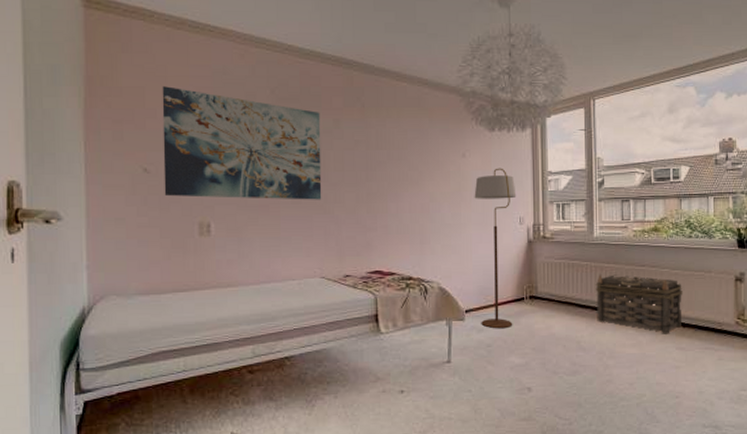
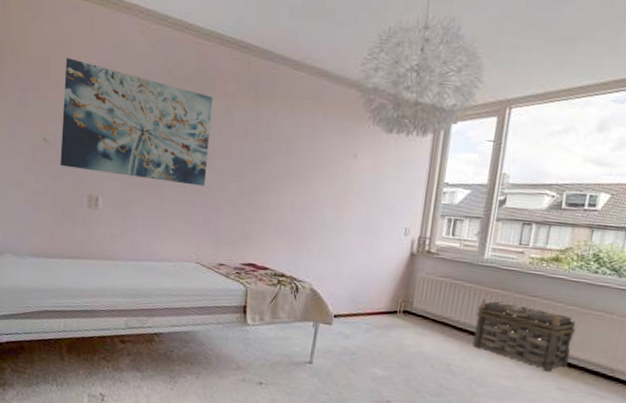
floor lamp: present [474,168,517,329] -> none [348,173,406,339]

